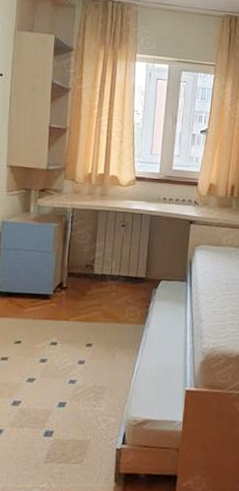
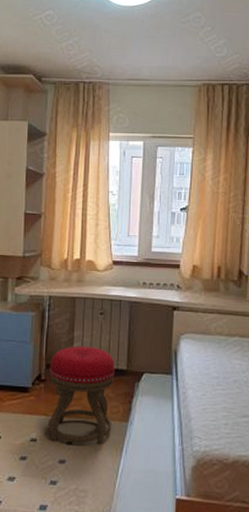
stool: none [68,255,135,346] -> present [47,346,115,445]

